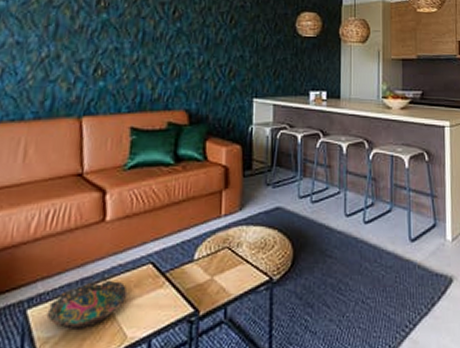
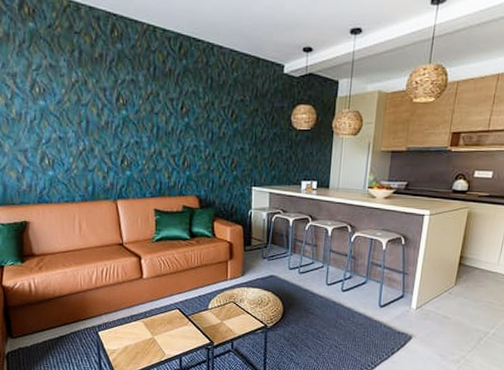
bowl: present [46,279,128,331] -> none [111,317,163,347]

